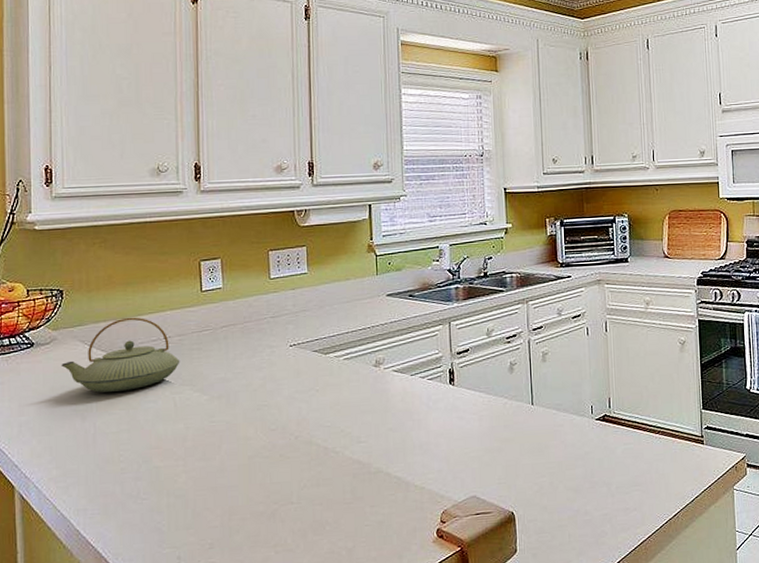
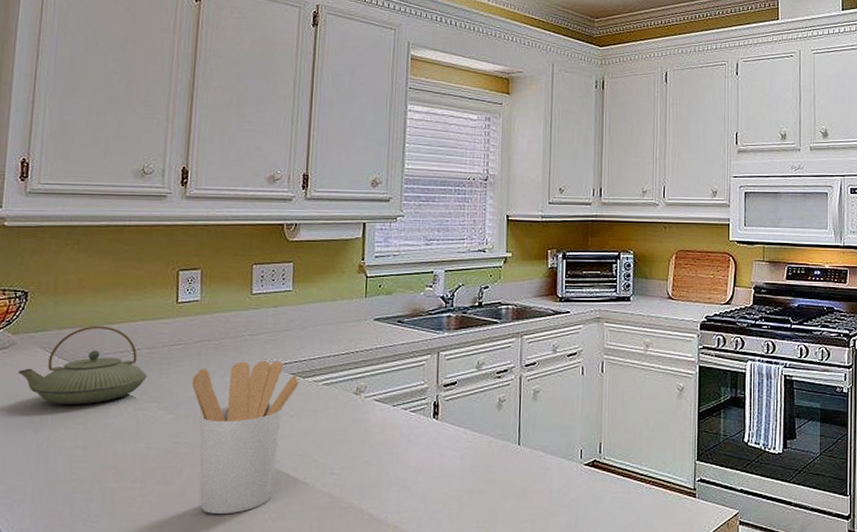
utensil holder: none [221,340,322,486] -> present [191,361,299,515]

